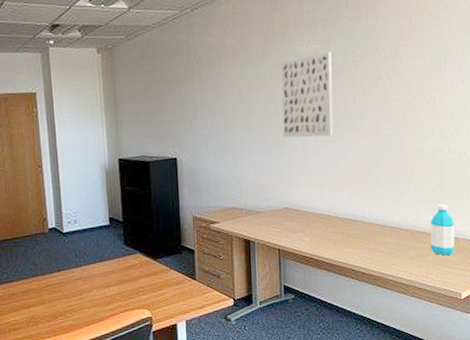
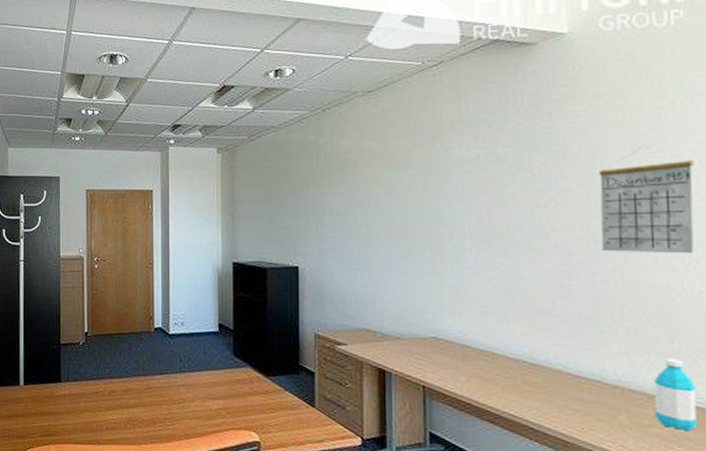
wall art: present [281,52,333,138] -> none [431,157,502,256]
calendar: none [399,41,458,127] -> present [599,146,694,254]

